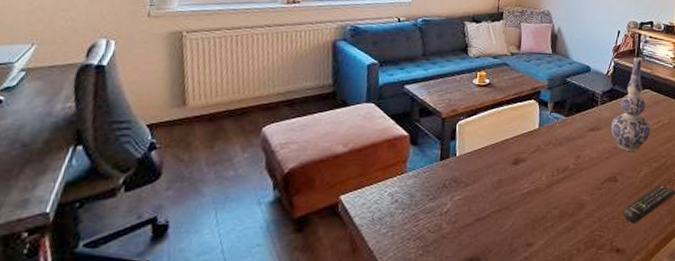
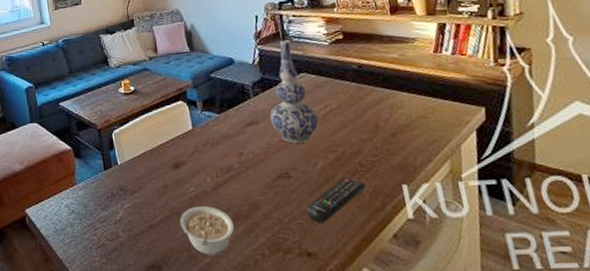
legume: none [507,203,559,249] -> present [179,206,235,255]

